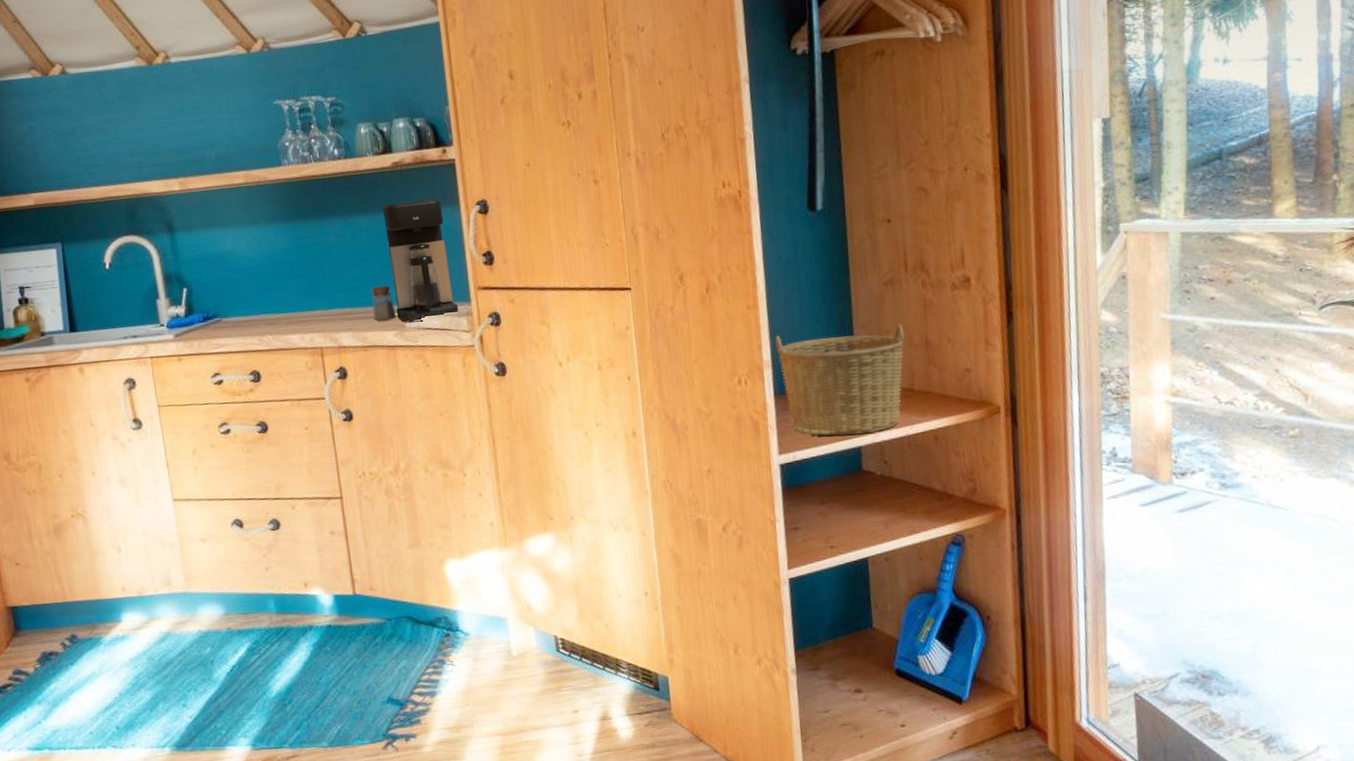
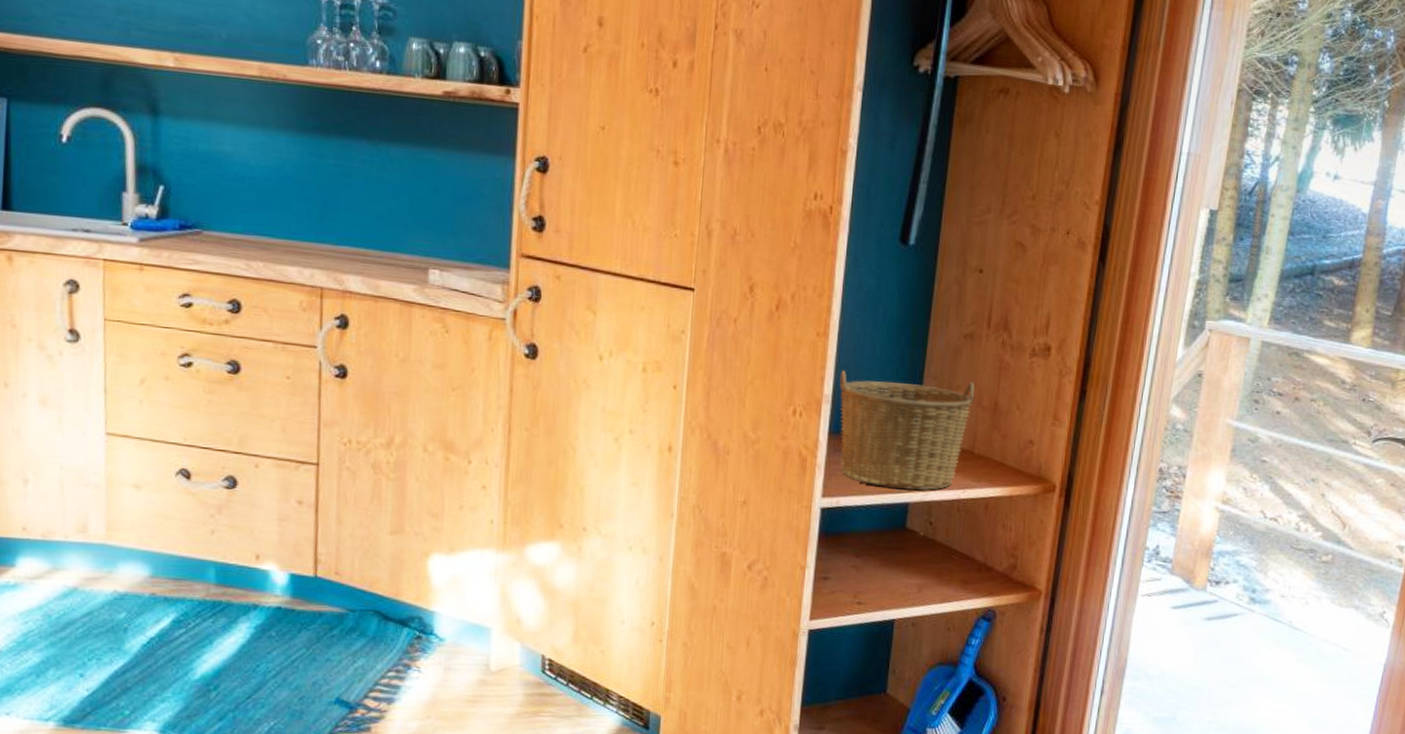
salt shaker: present [371,284,396,322] -> none [391,229,419,272]
coffee maker: present [382,198,459,323] -> none [419,138,495,280]

